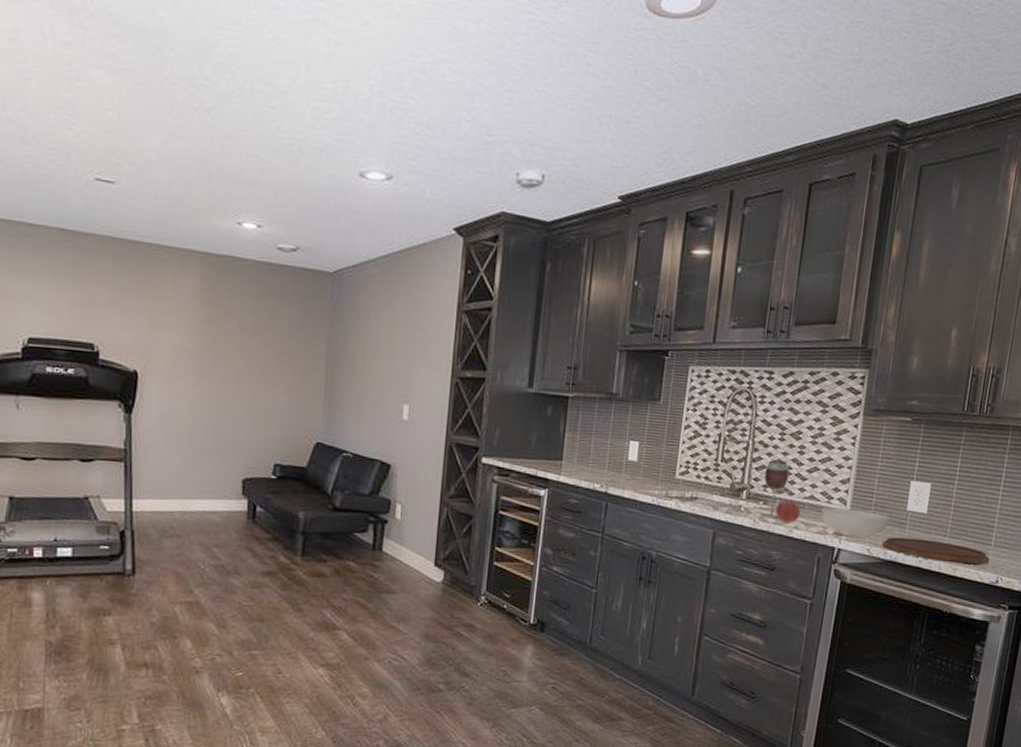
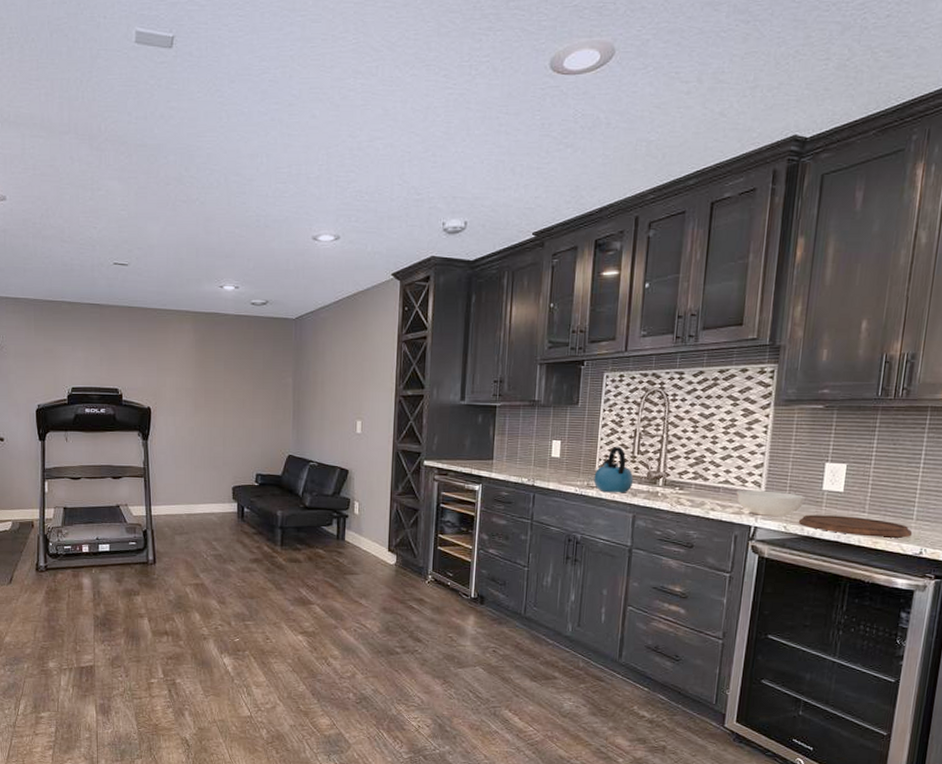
kettle: none [673,452,716,506] -> present [593,447,634,493]
wineglass: present [761,460,790,519] -> none [677,450,704,502]
fruit: present [775,499,801,523] -> none [691,484,716,505]

